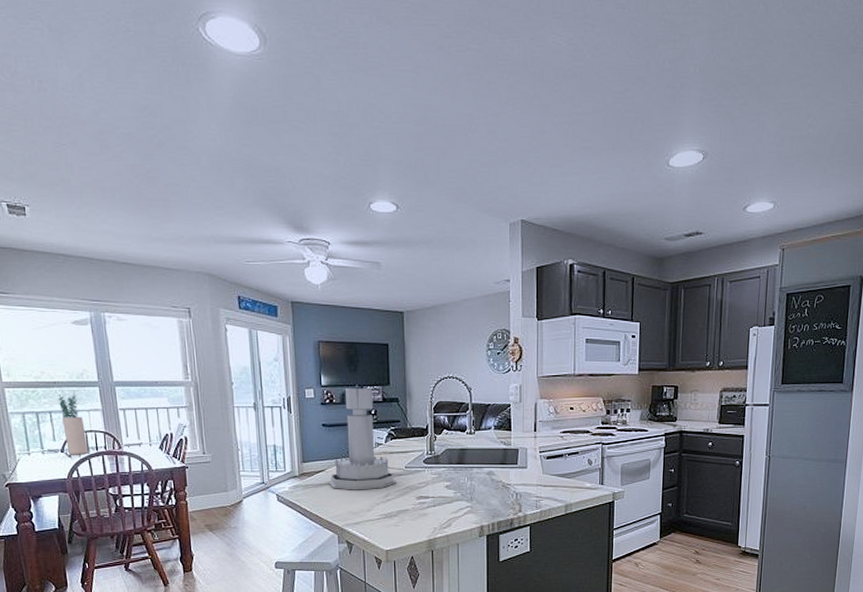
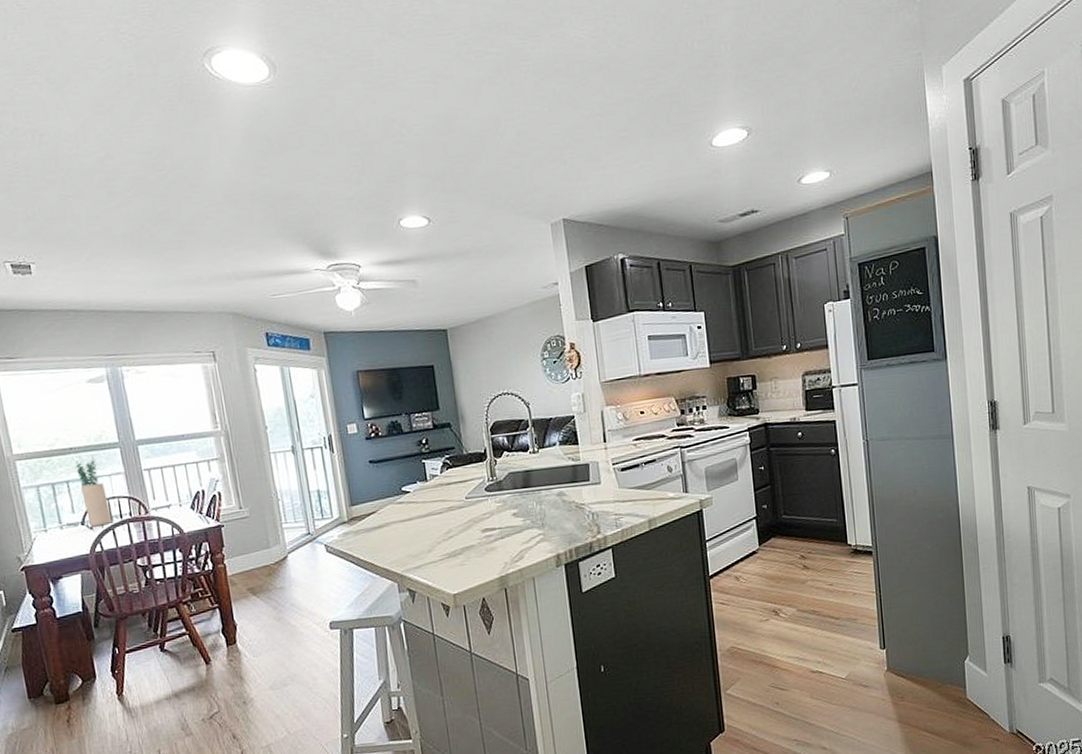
paper towel holder: present [328,389,397,490] -> none [381,416,458,532]

